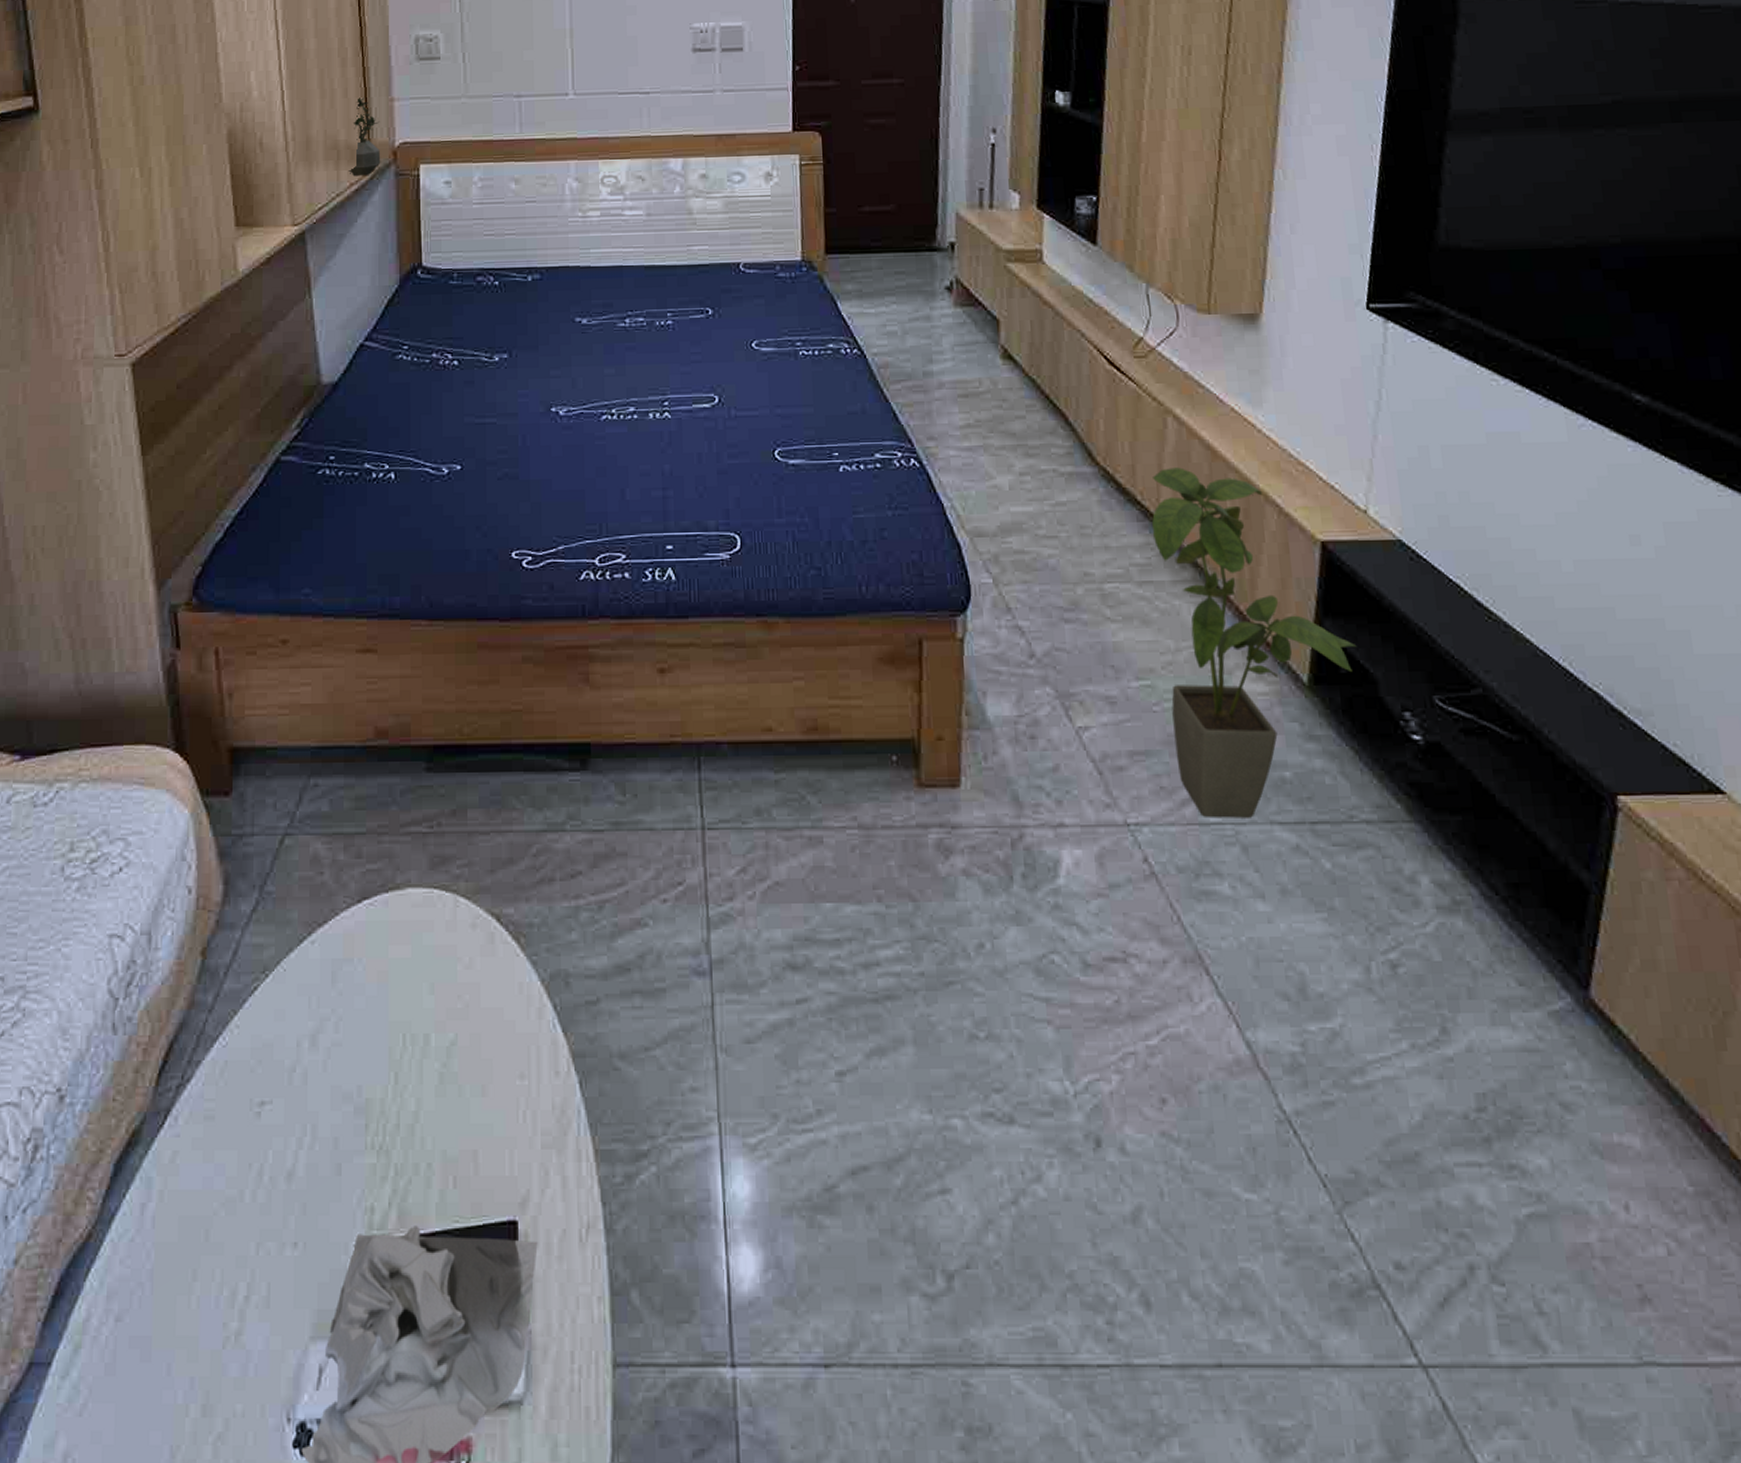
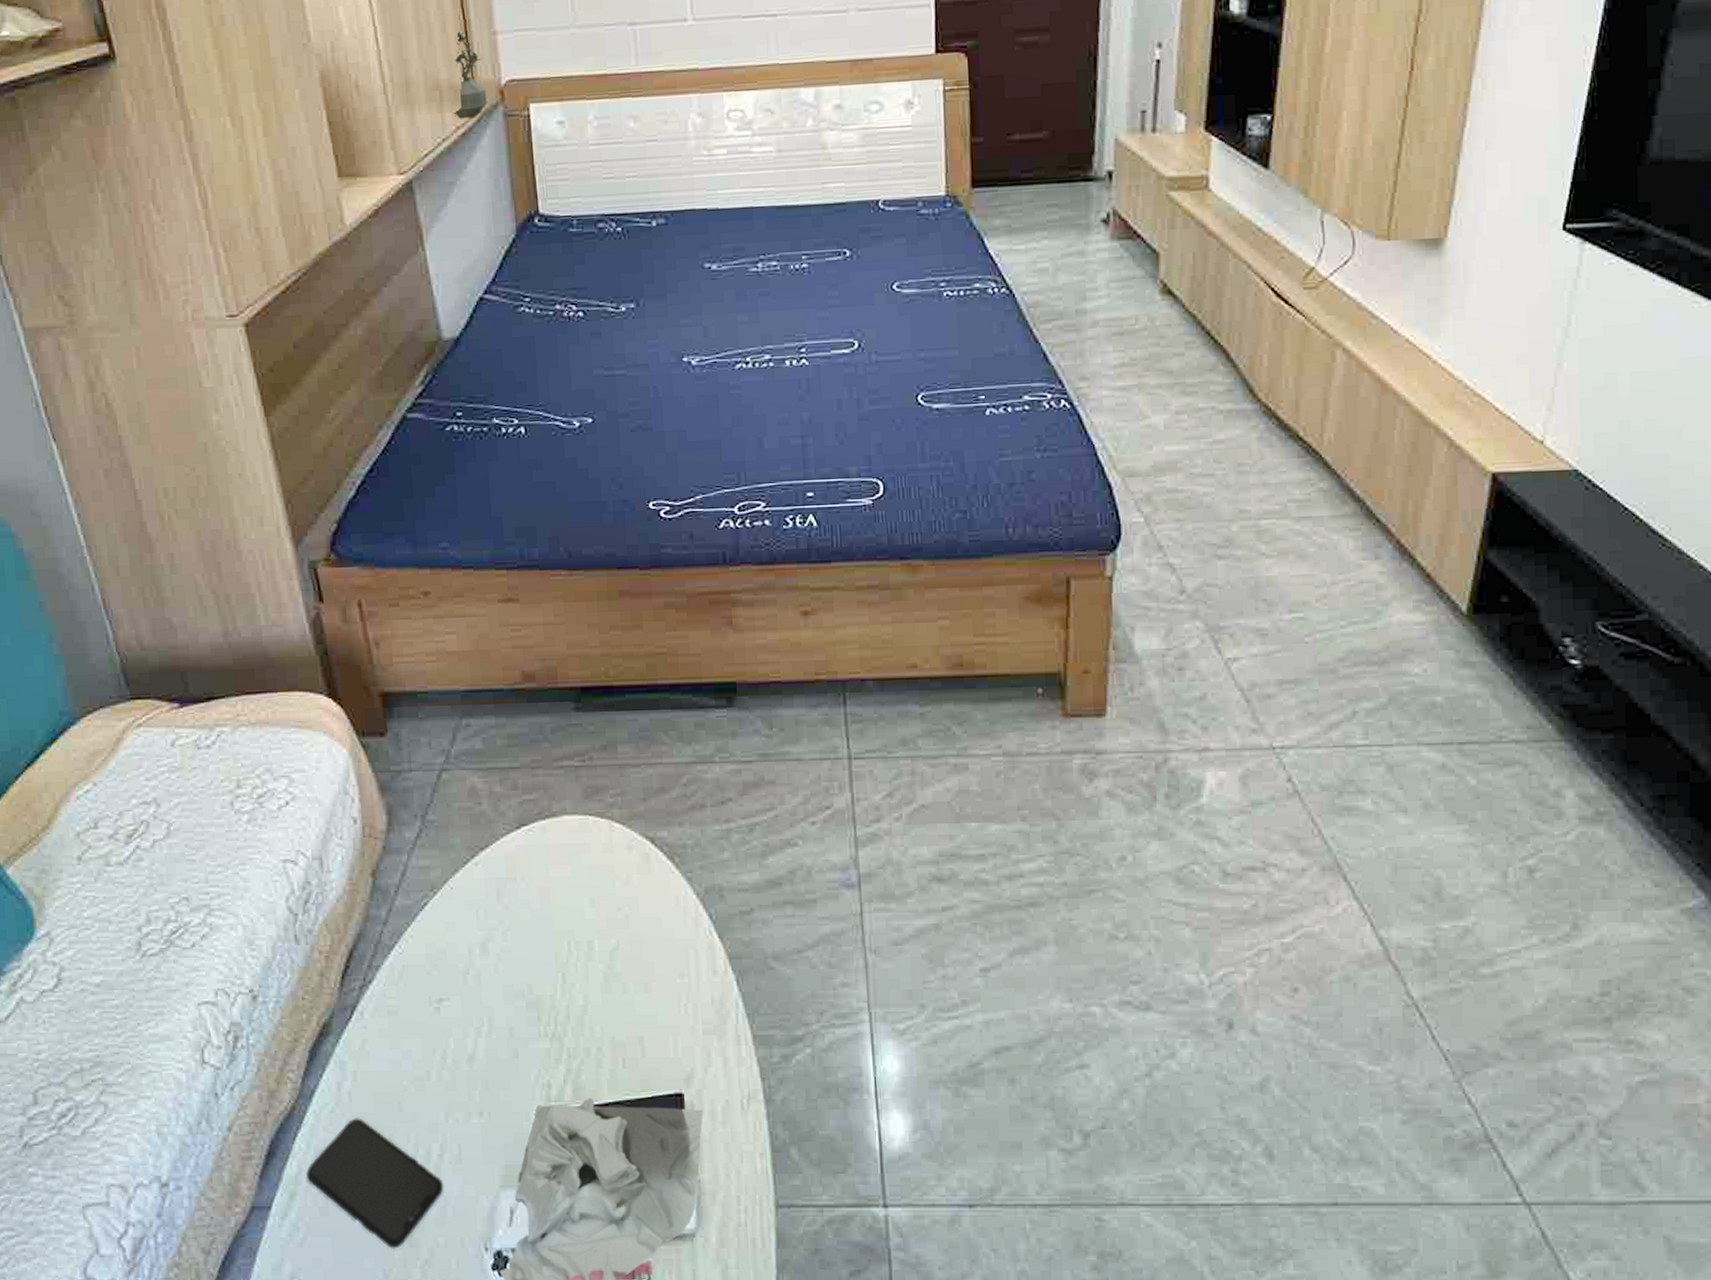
smartphone: none [94,1249,248,1419] -> present [305,1118,444,1249]
house plant: present [1152,467,1357,818] -> none [1314,402,1521,741]

